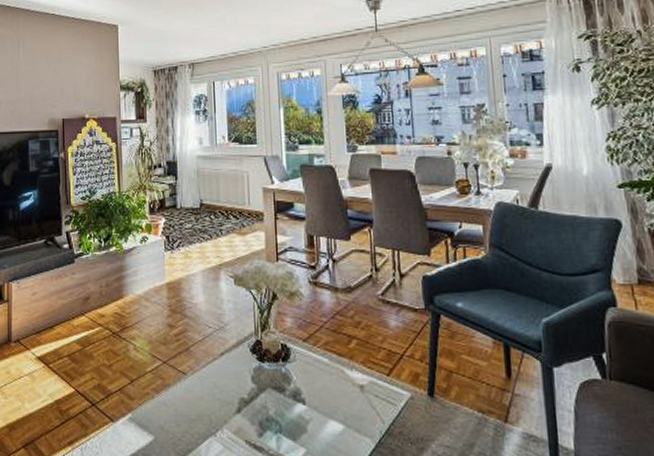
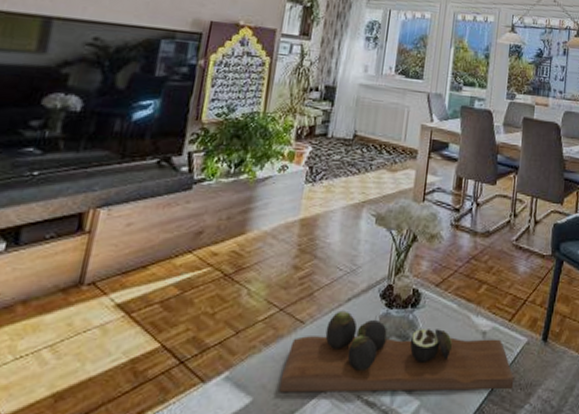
decorative tray: none [174,363,403,444] -> present [279,310,515,393]

